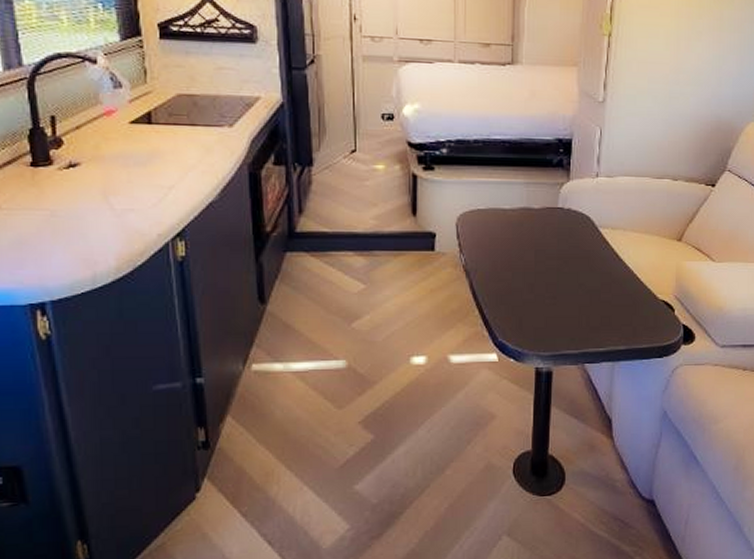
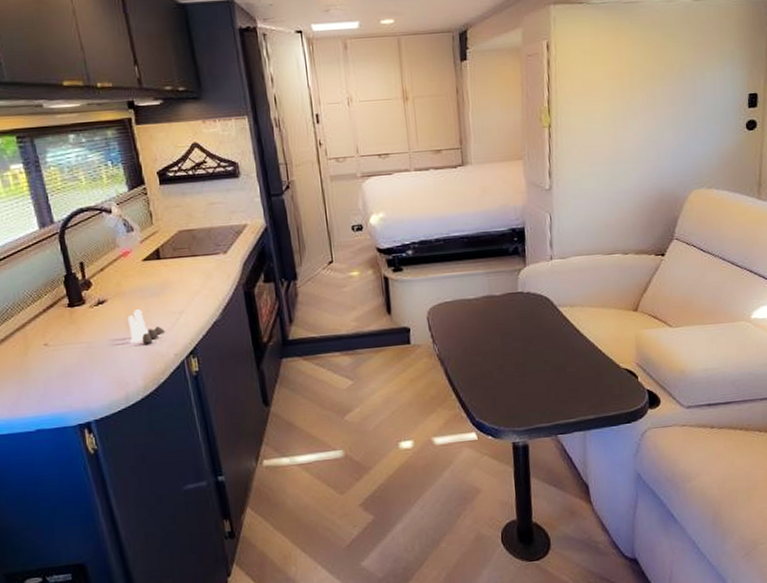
salt and pepper shaker set: none [104,178,148,219] -> present [127,309,165,344]

